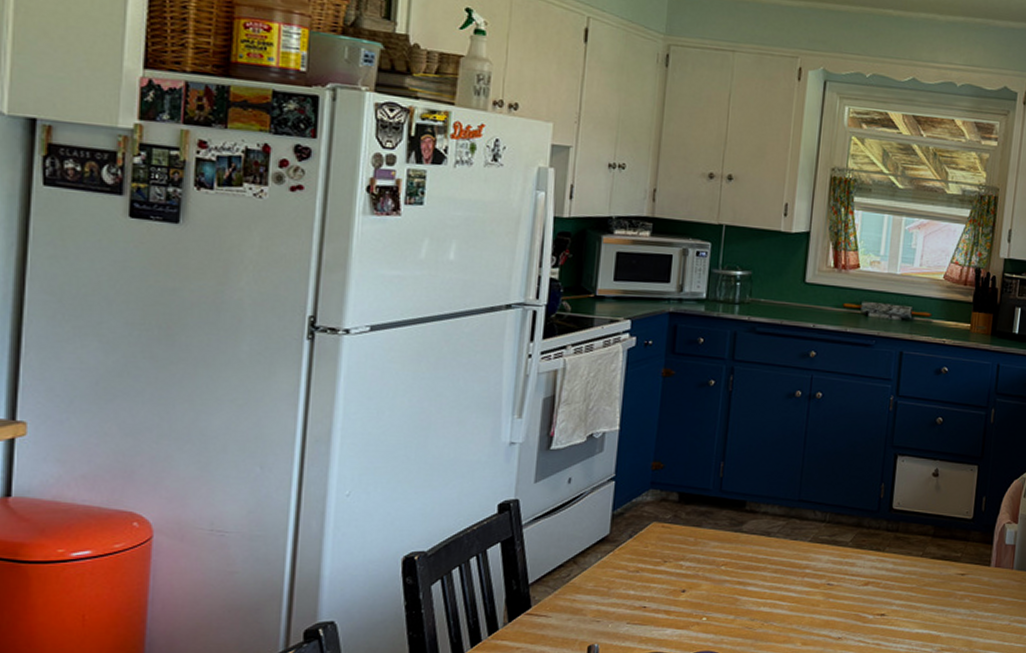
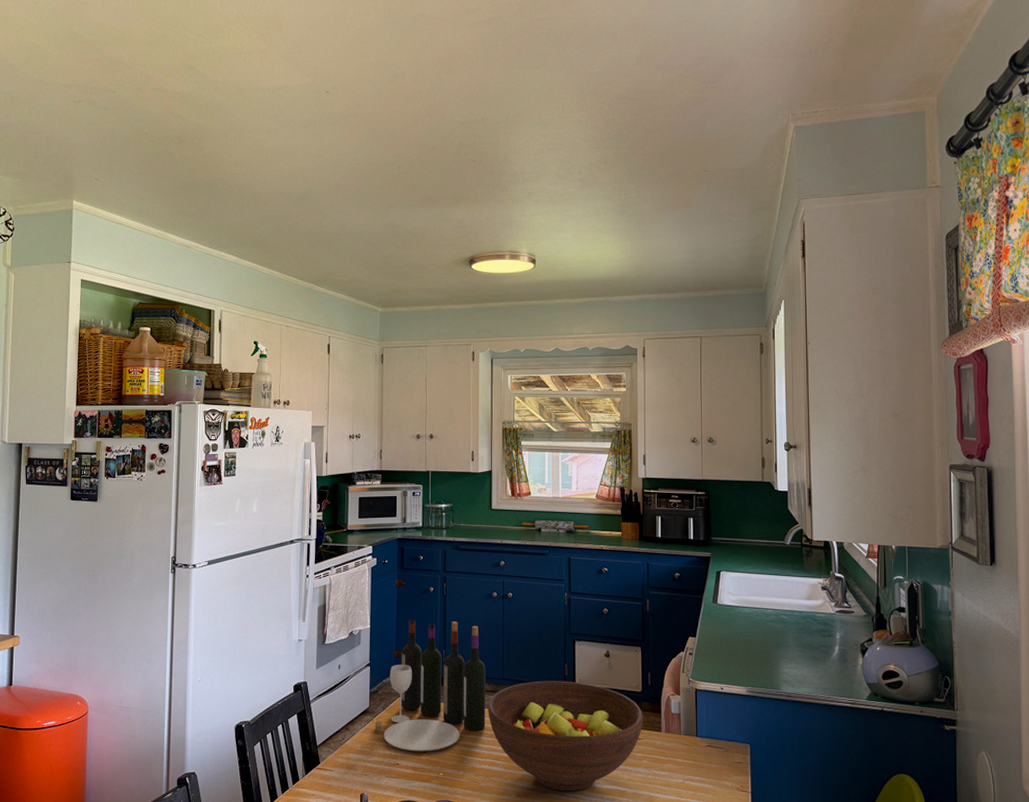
wine bottle: none [615,421,777,591] -> present [375,619,486,752]
fruit bowl: none [774,503,971,637] -> present [488,681,643,792]

